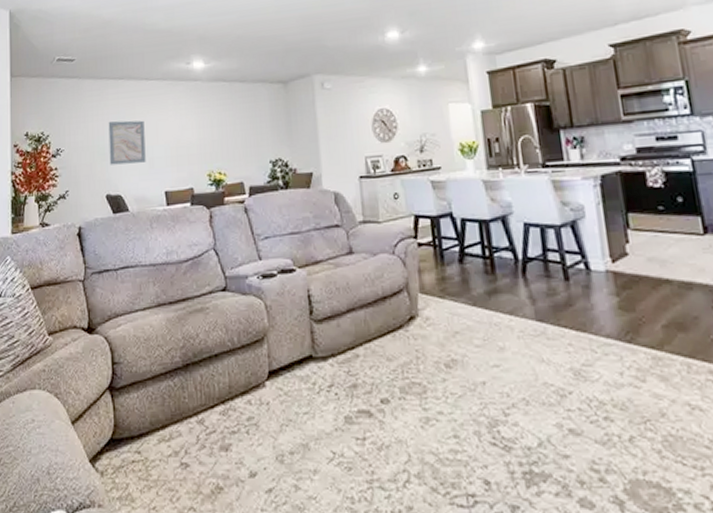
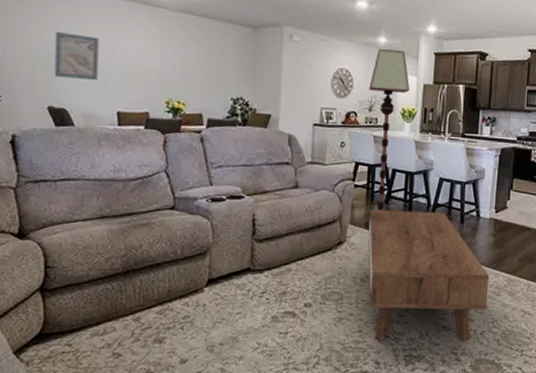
floor lamp: none [415,76,465,298] -> present [364,49,410,229]
coffee table: none [441,267,631,454] -> present [368,209,490,343]

